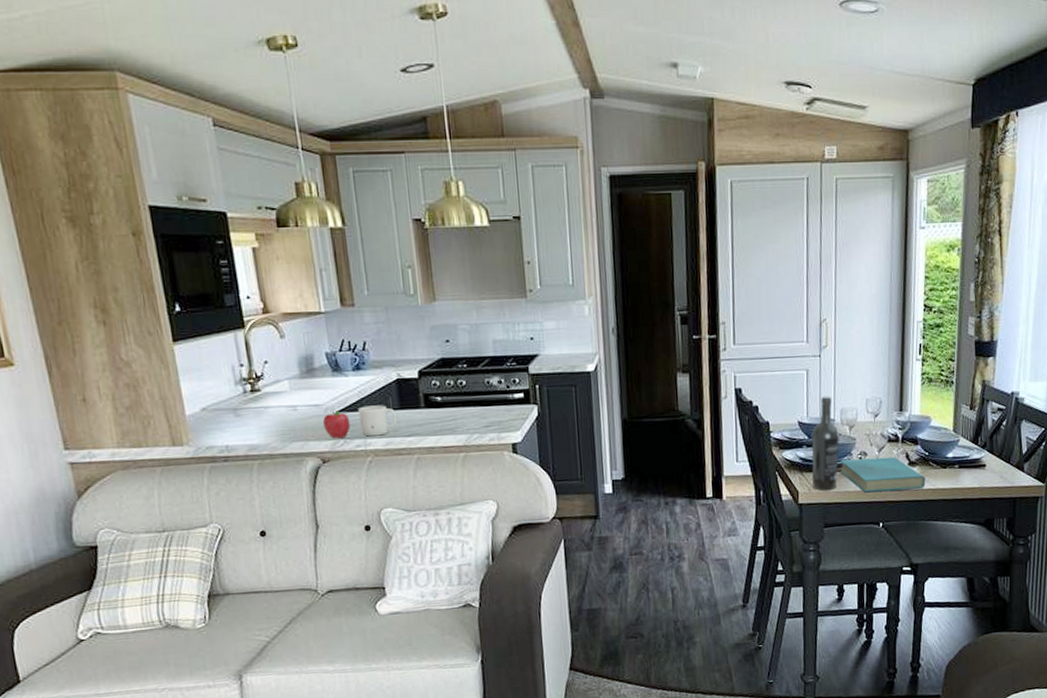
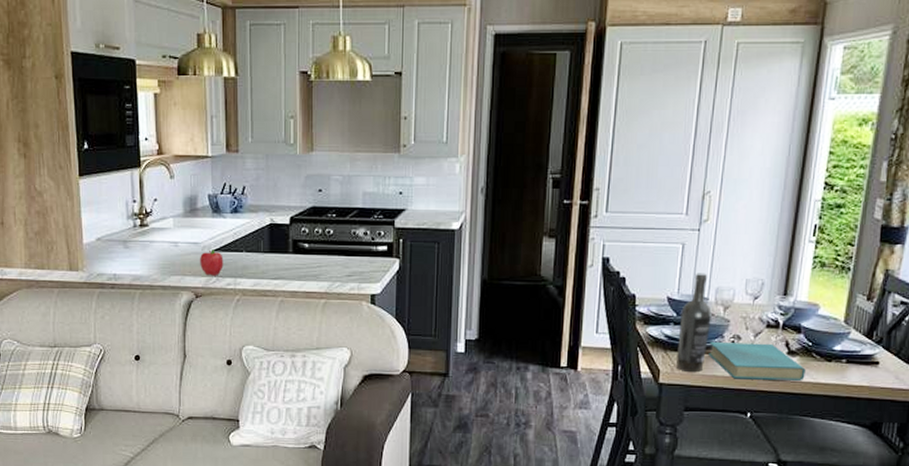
mug: present [357,405,398,437] -> none [231,247,267,276]

